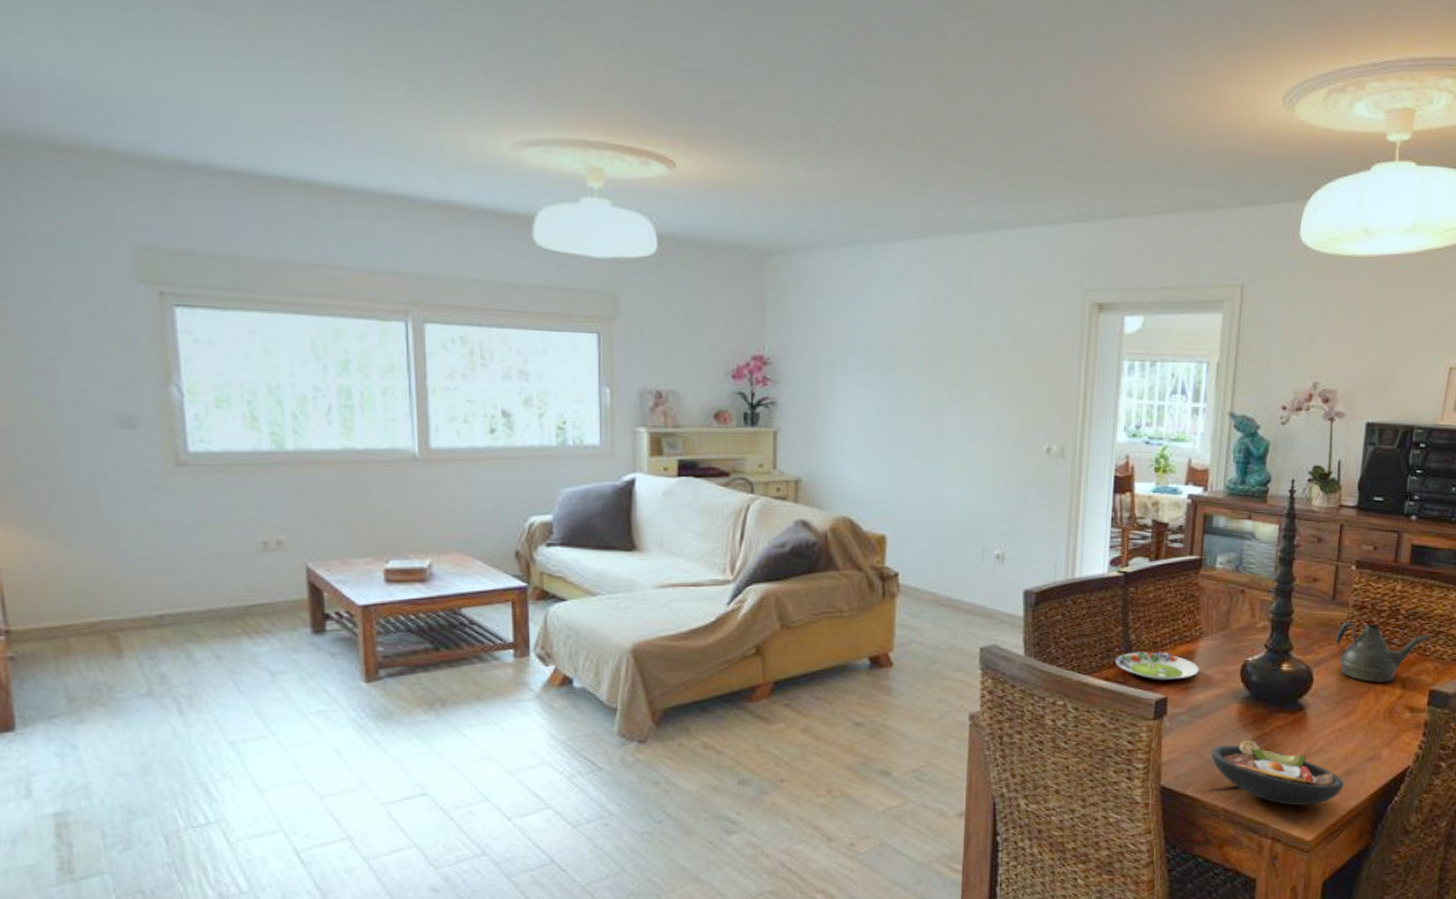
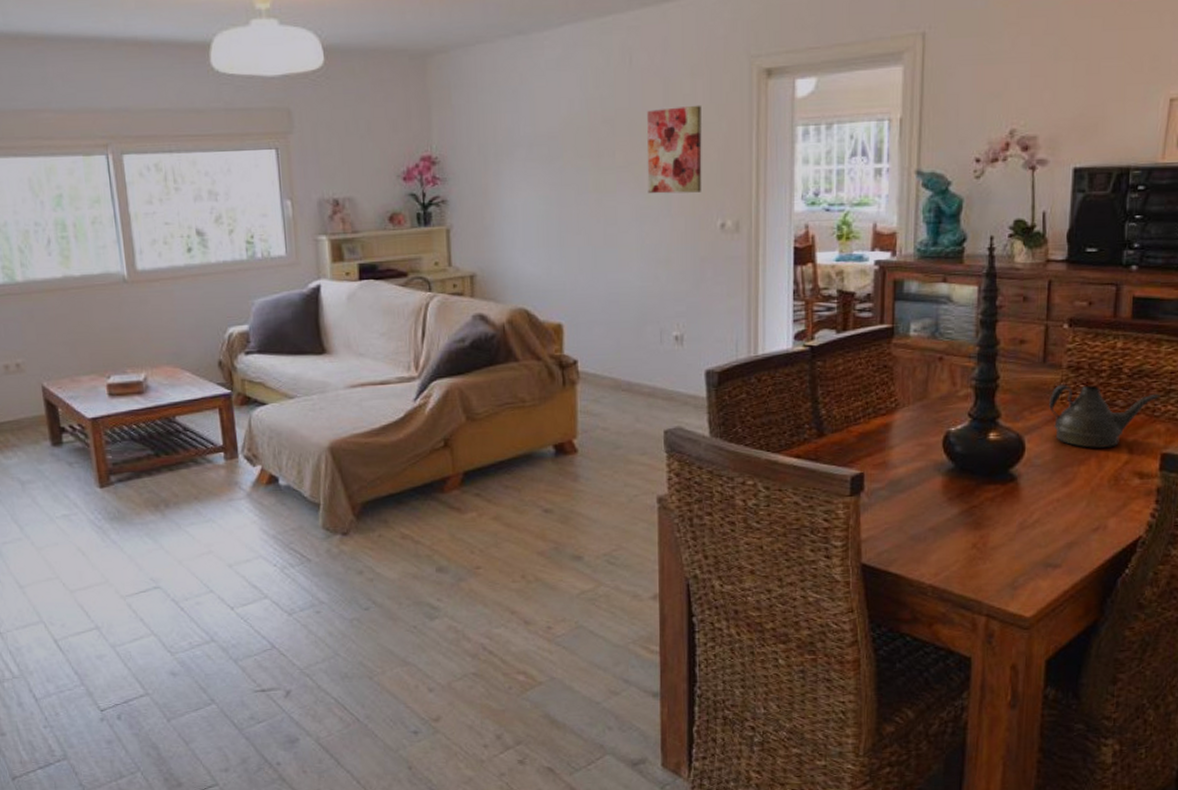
wall art: none [978,331,1035,416] -> present [647,105,702,194]
salad plate: present [1115,650,1199,681] -> none [806,426,897,456]
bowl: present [1211,739,1344,805] -> none [915,513,1066,581]

